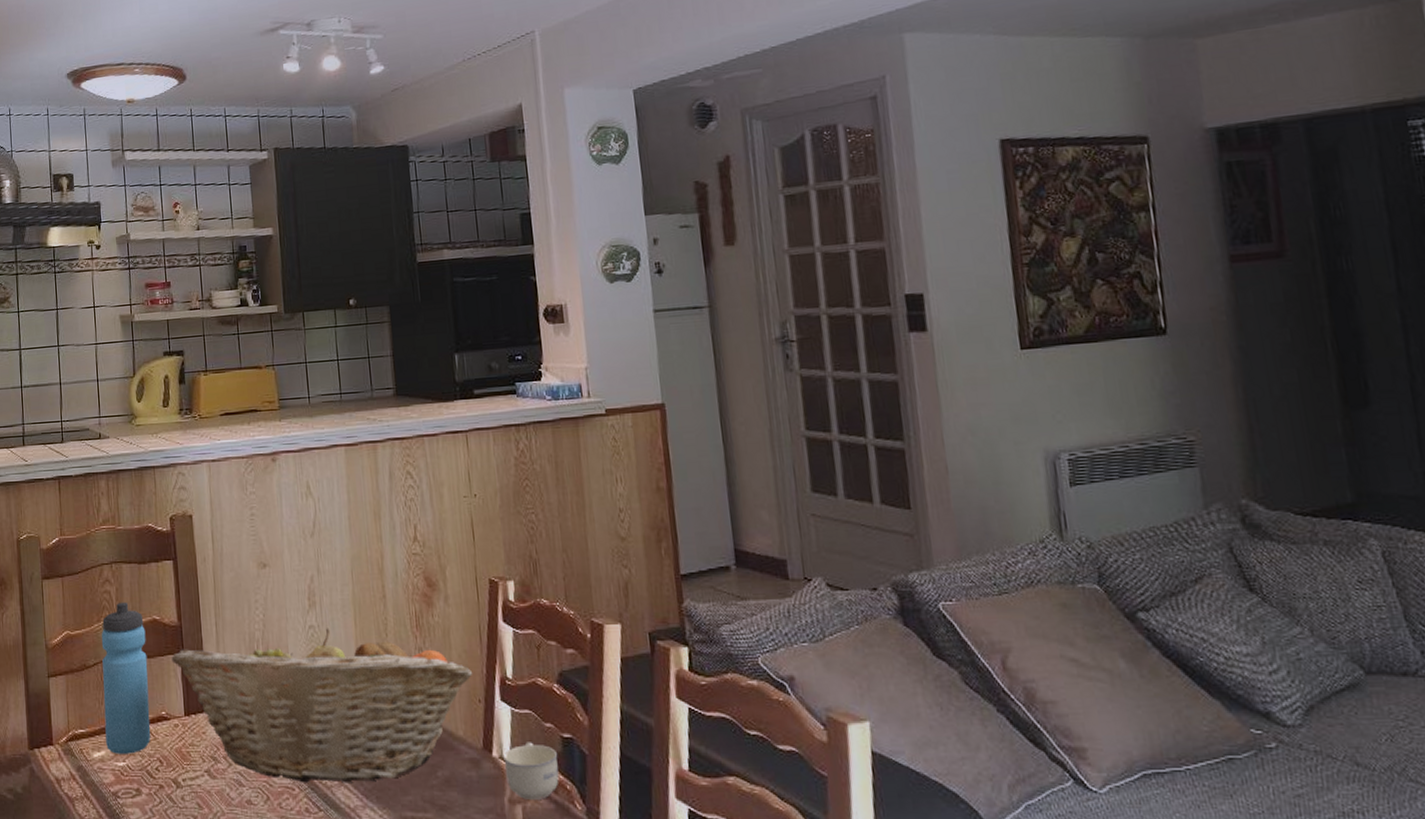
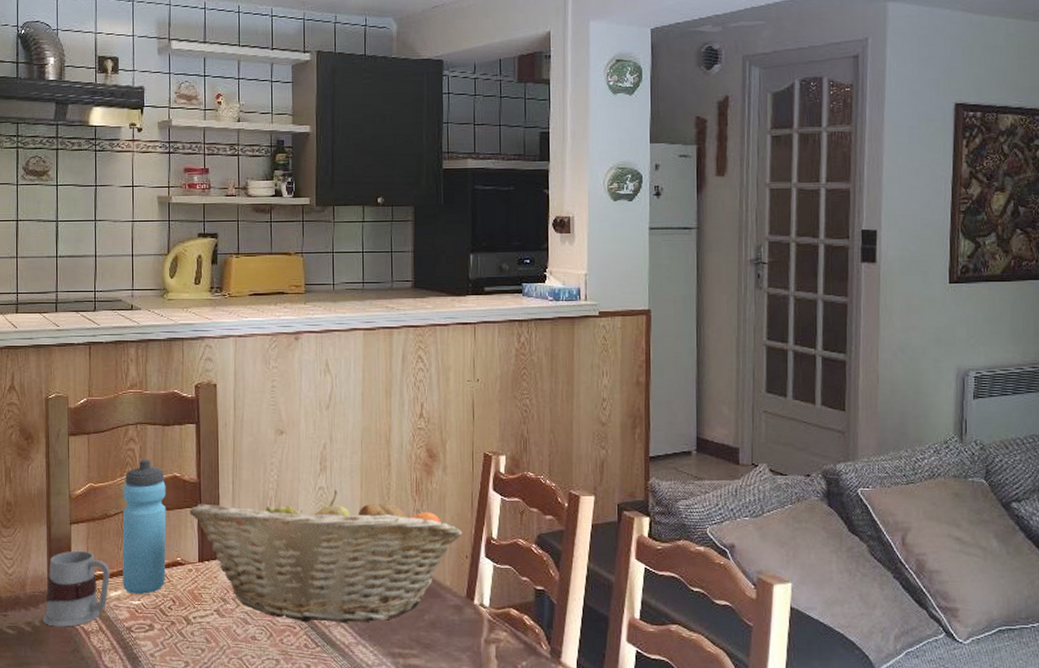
mug: none [25,706,92,794] -> present [43,550,110,627]
cup: present [503,742,559,801] -> none [483,592,531,642]

